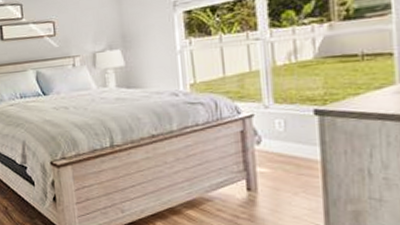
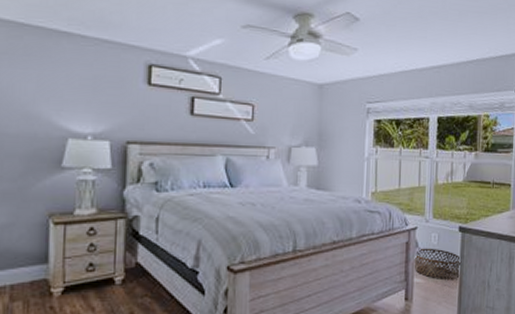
basket: none [254,135,323,169] -> present [414,248,462,281]

